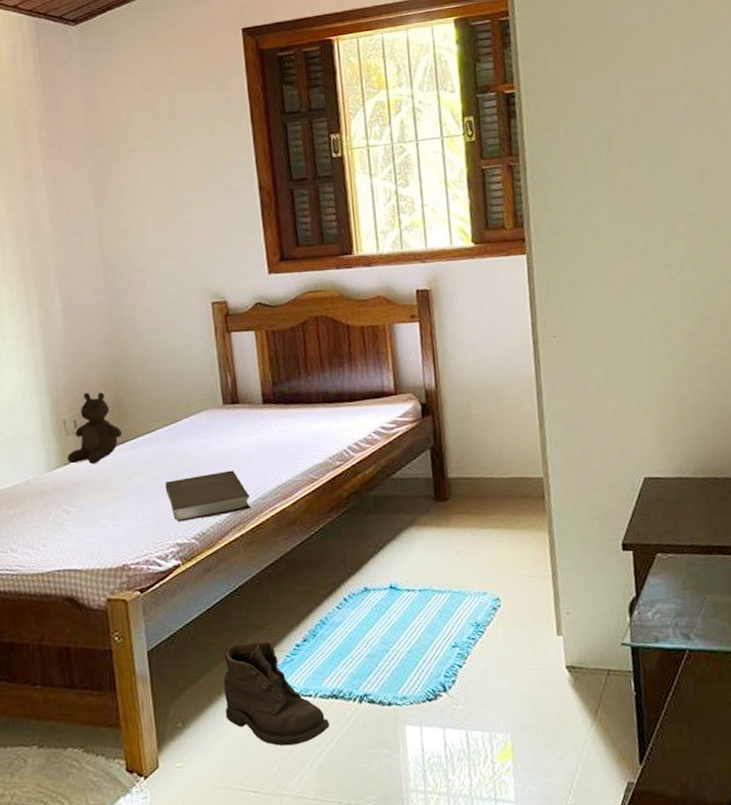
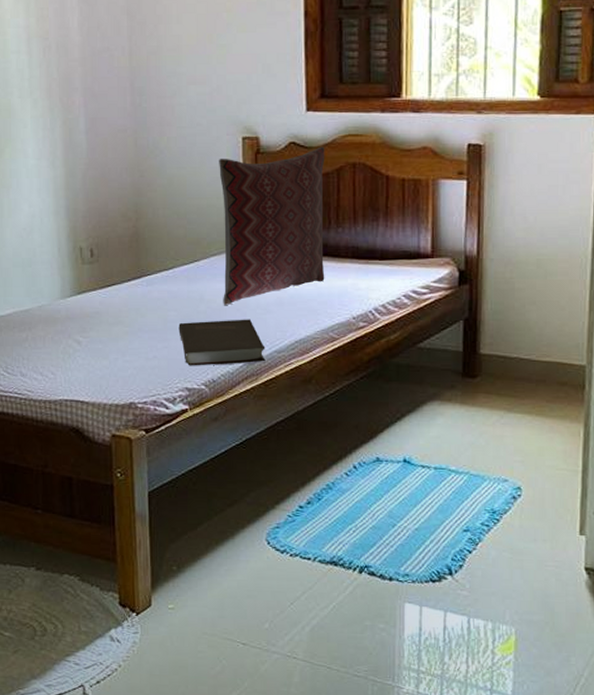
teddy bear: present [67,392,122,465] -> none [82,222,139,297]
pillow: none [191,304,300,460] -> present [219,146,325,305]
boot: present [223,640,329,746] -> none [221,496,326,605]

